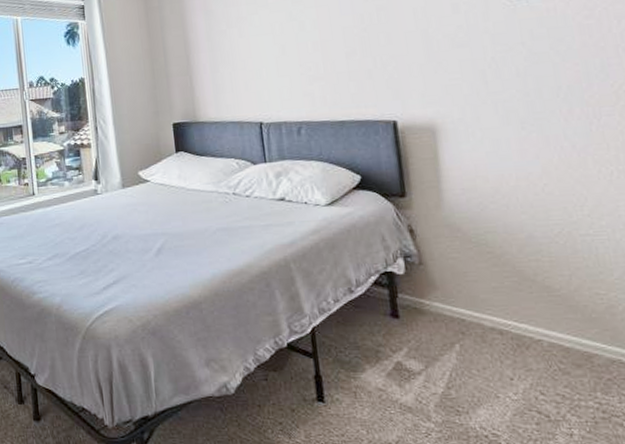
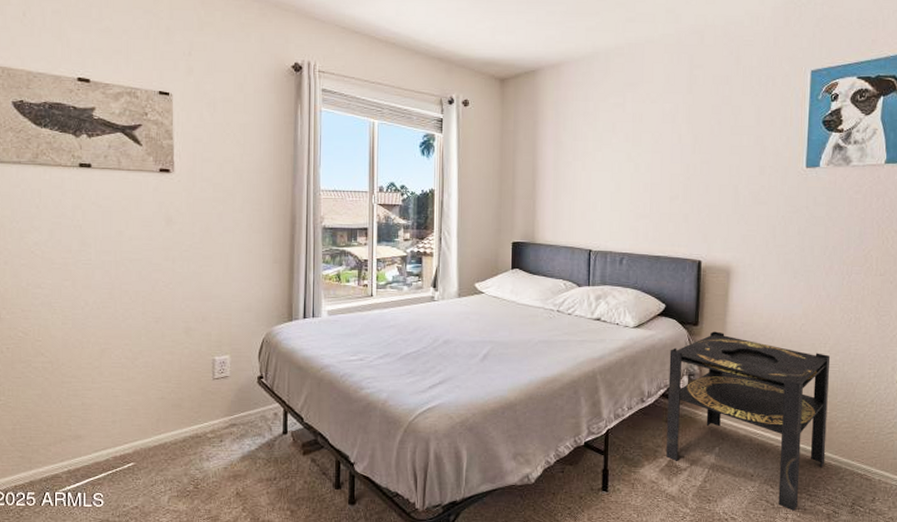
side table: none [375,202,613,424] -> present [666,331,830,511]

